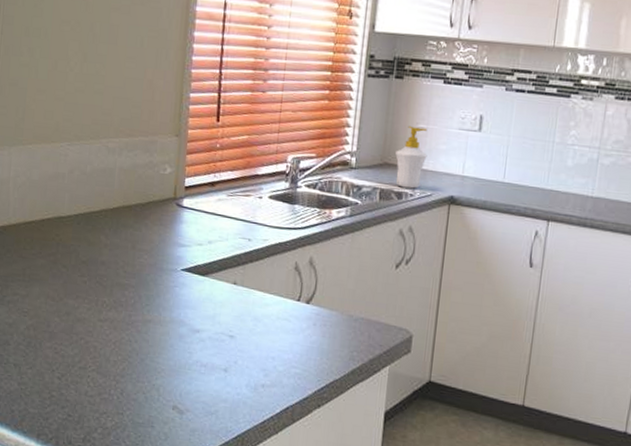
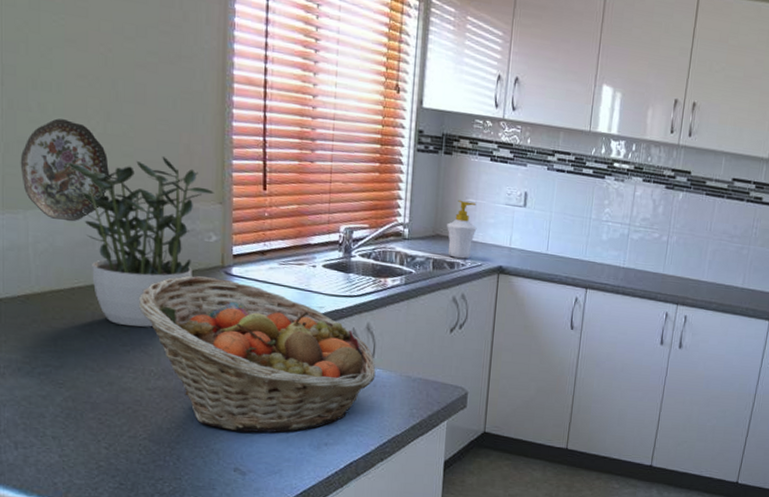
decorative plate: none [9,61,83,157] -> present [20,118,110,222]
potted plant: none [47,93,172,259] -> present [67,157,214,327]
fruit basket: none [98,208,317,371] -> present [139,276,376,432]

